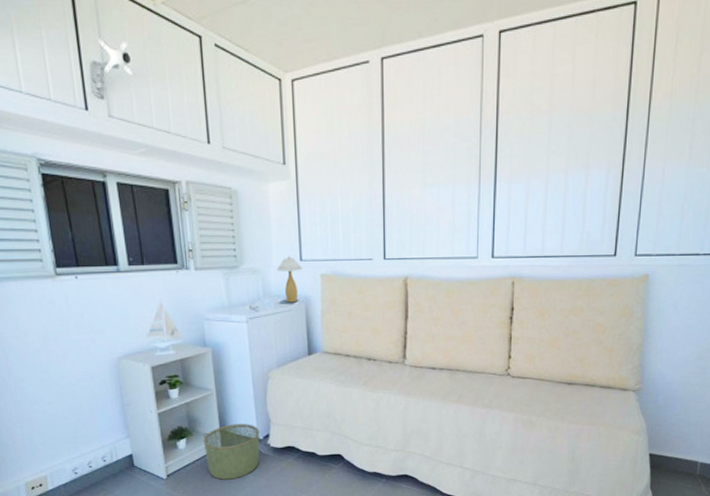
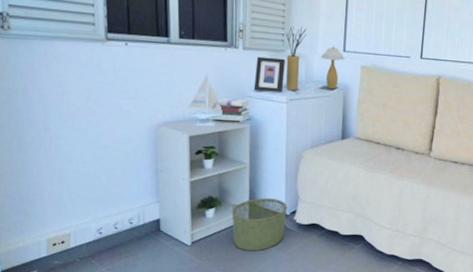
books: none [168,323,210,348] -> present [208,98,251,122]
picture frame: none [210,275,242,312] -> present [253,56,285,93]
vase: none [237,239,259,309] -> present [285,26,307,91]

